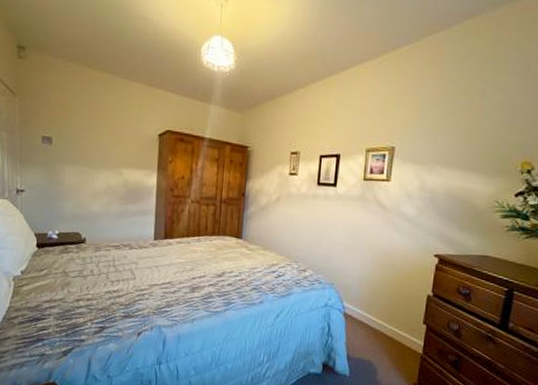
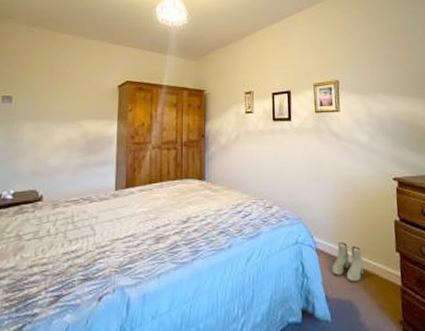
boots: none [356,310,389,346] -> present [331,242,364,282]

